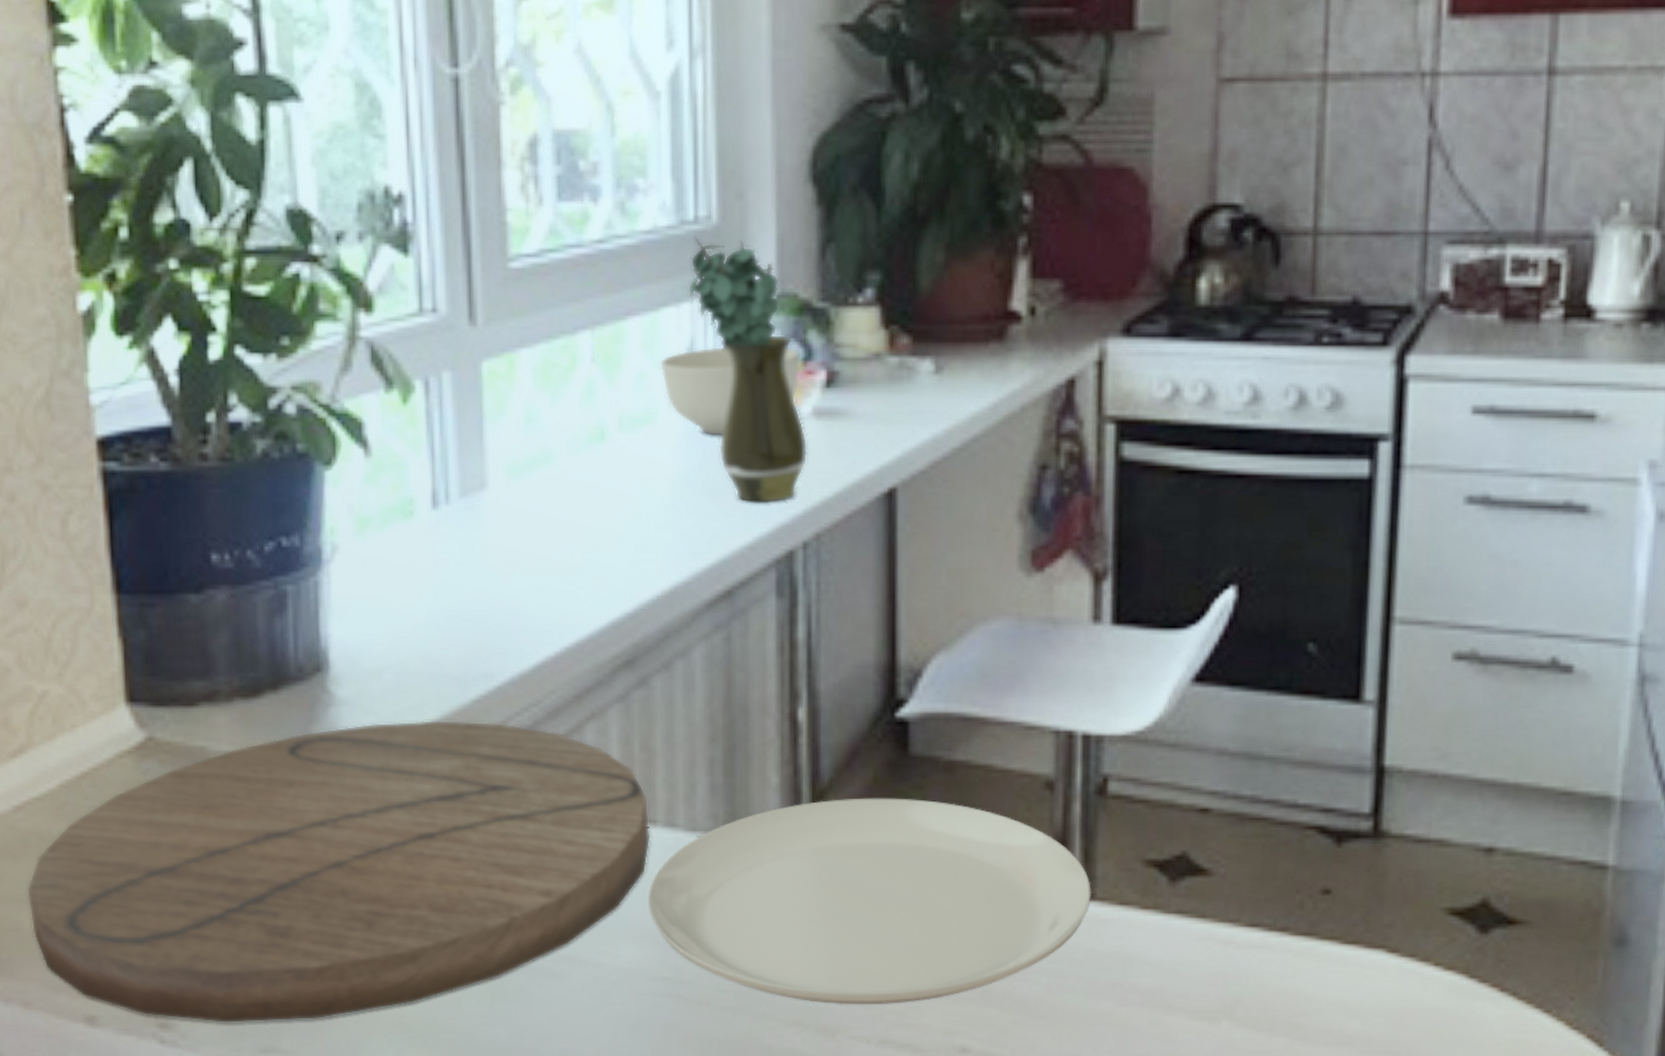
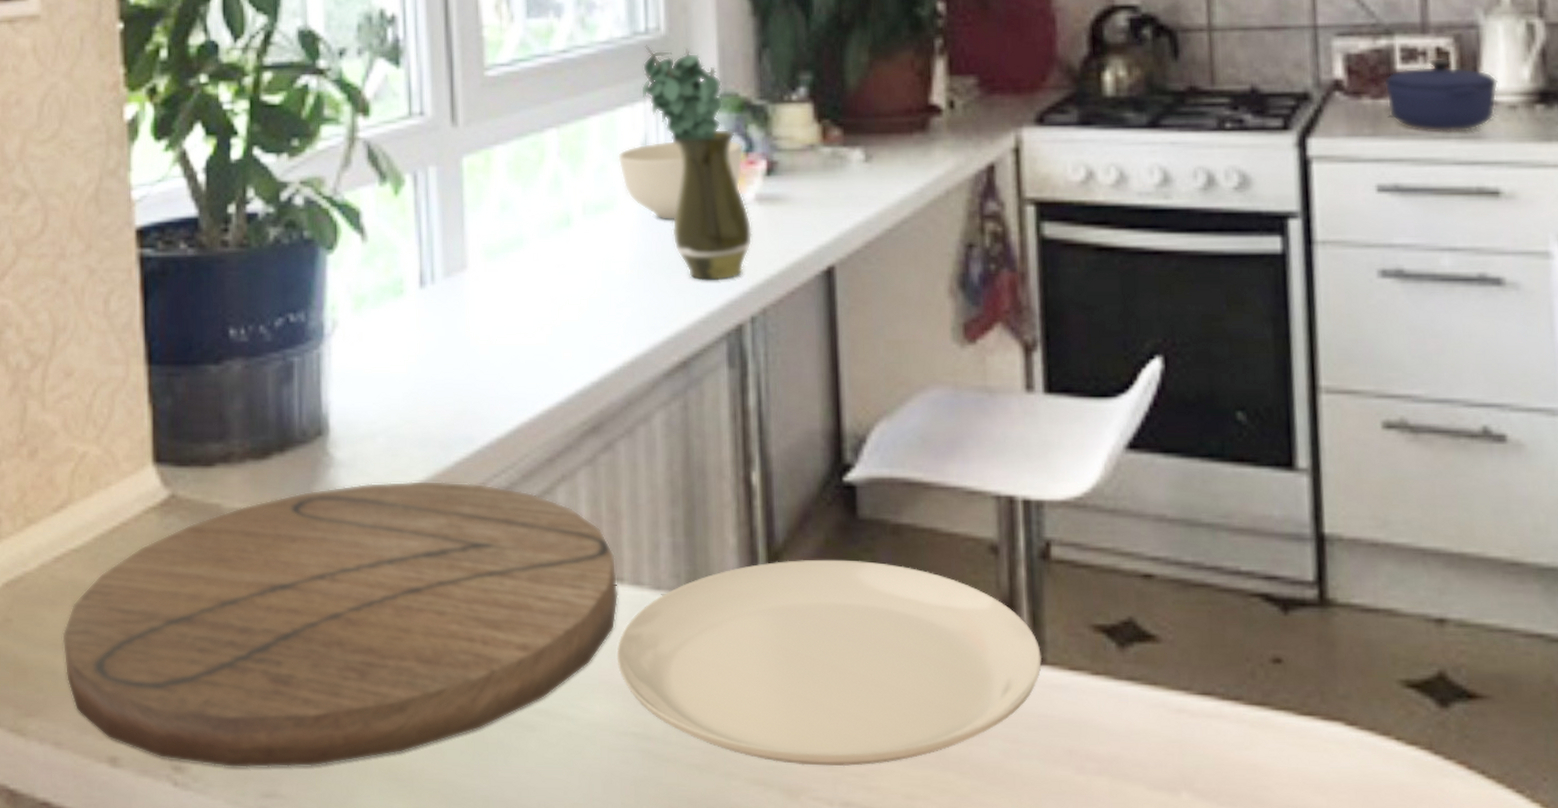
cooking pot: none [1491,270,1608,350] -> present [1384,57,1499,132]

